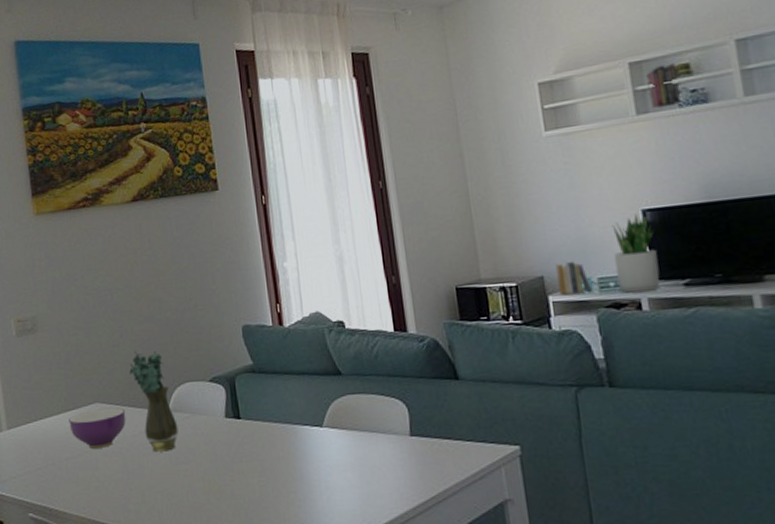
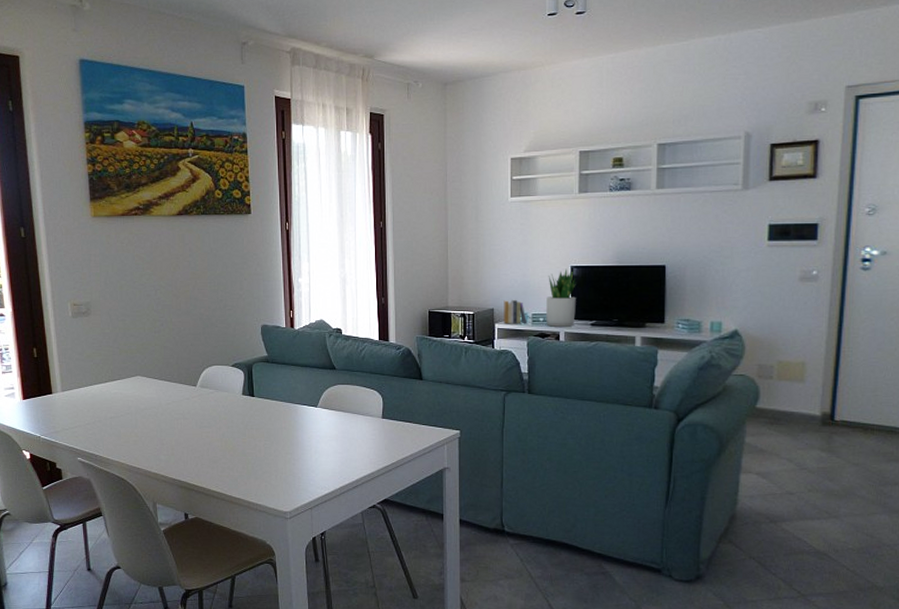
bowl: present [69,407,126,450] -> none [114,380,162,412]
vase: present [129,351,179,452] -> none [167,338,204,417]
books: present [646,63,681,109] -> none [590,156,612,190]

